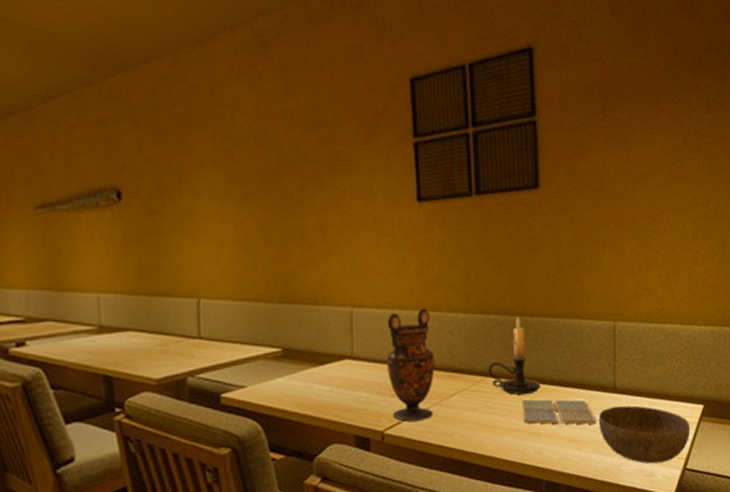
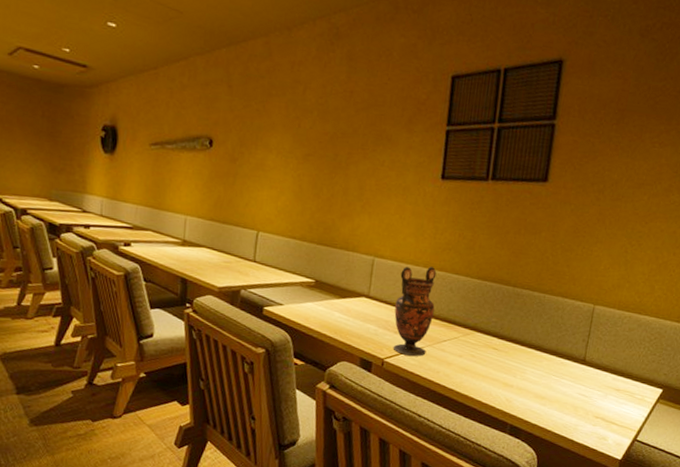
candle holder: present [488,316,540,395] -> none [477,286,520,352]
drink coaster: present [522,399,597,425] -> none [500,355,564,387]
bowl: present [598,405,691,464] -> none [564,375,647,431]

